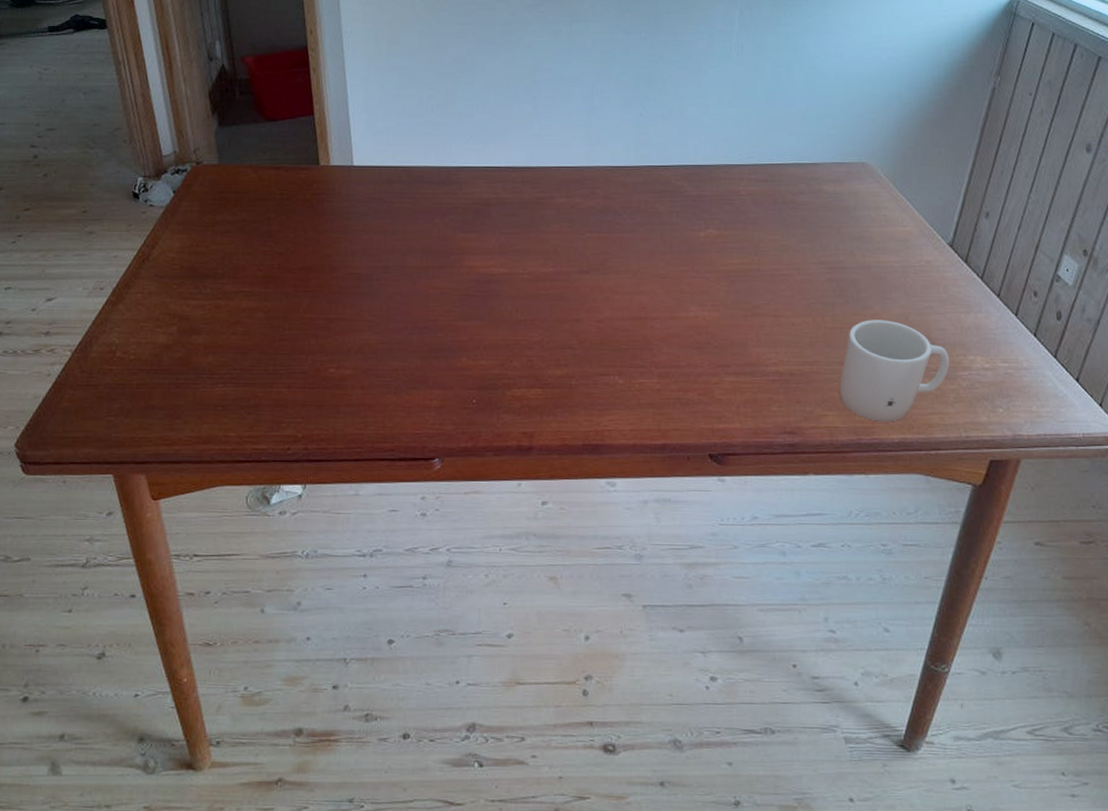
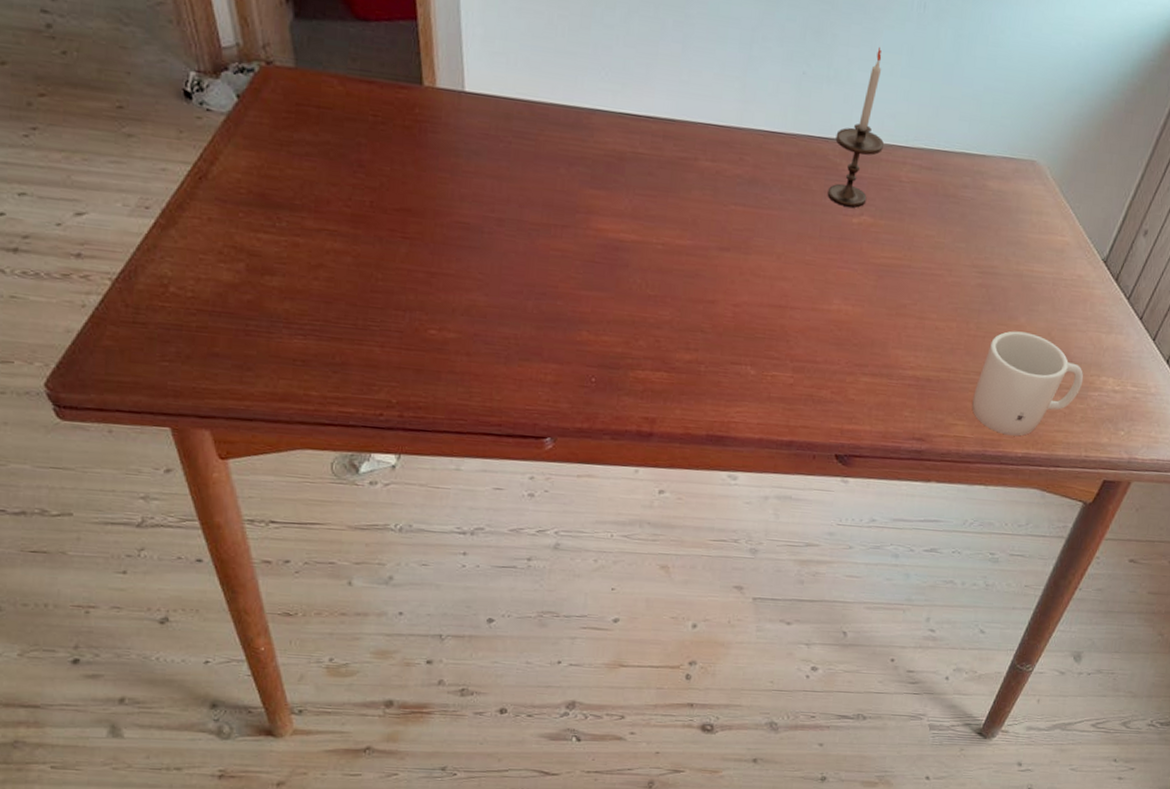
candlestick: none [673,84,721,223] -> present [827,46,885,208]

